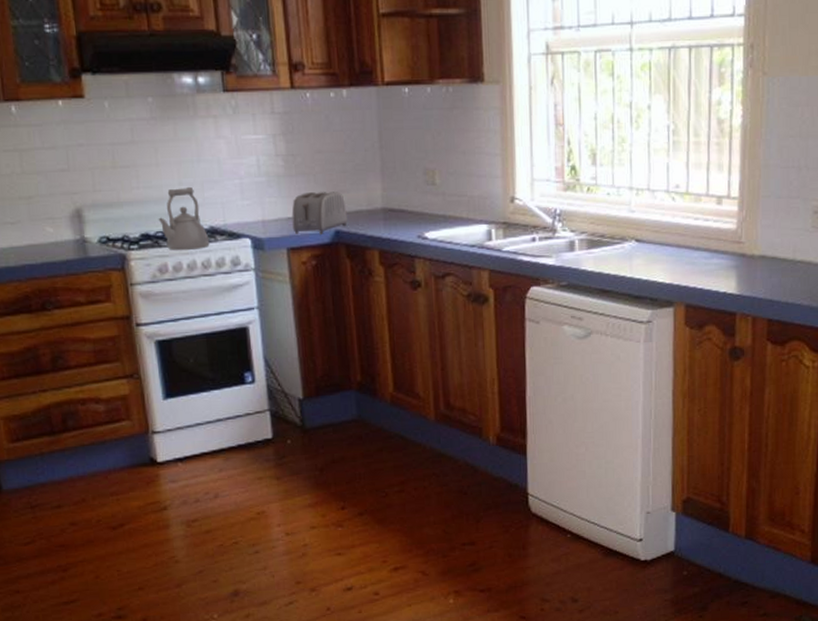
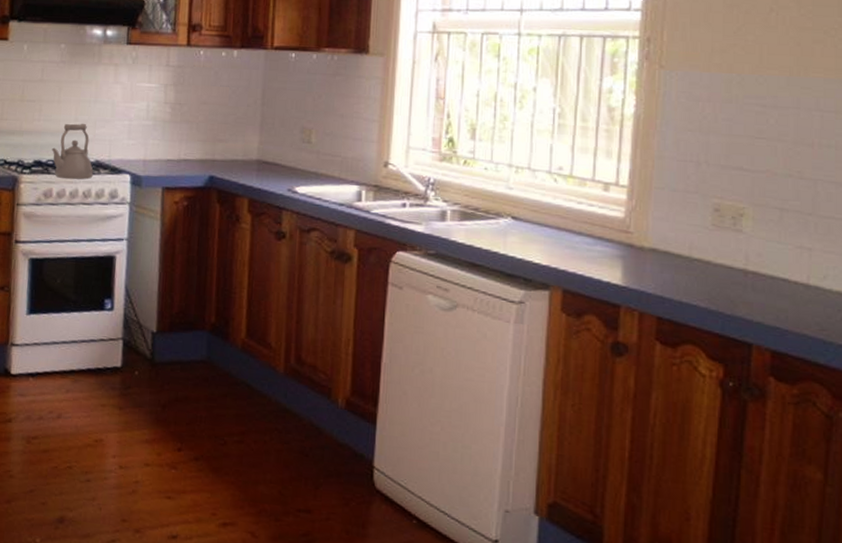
toaster: present [291,191,348,235] -> none [170,138,223,178]

